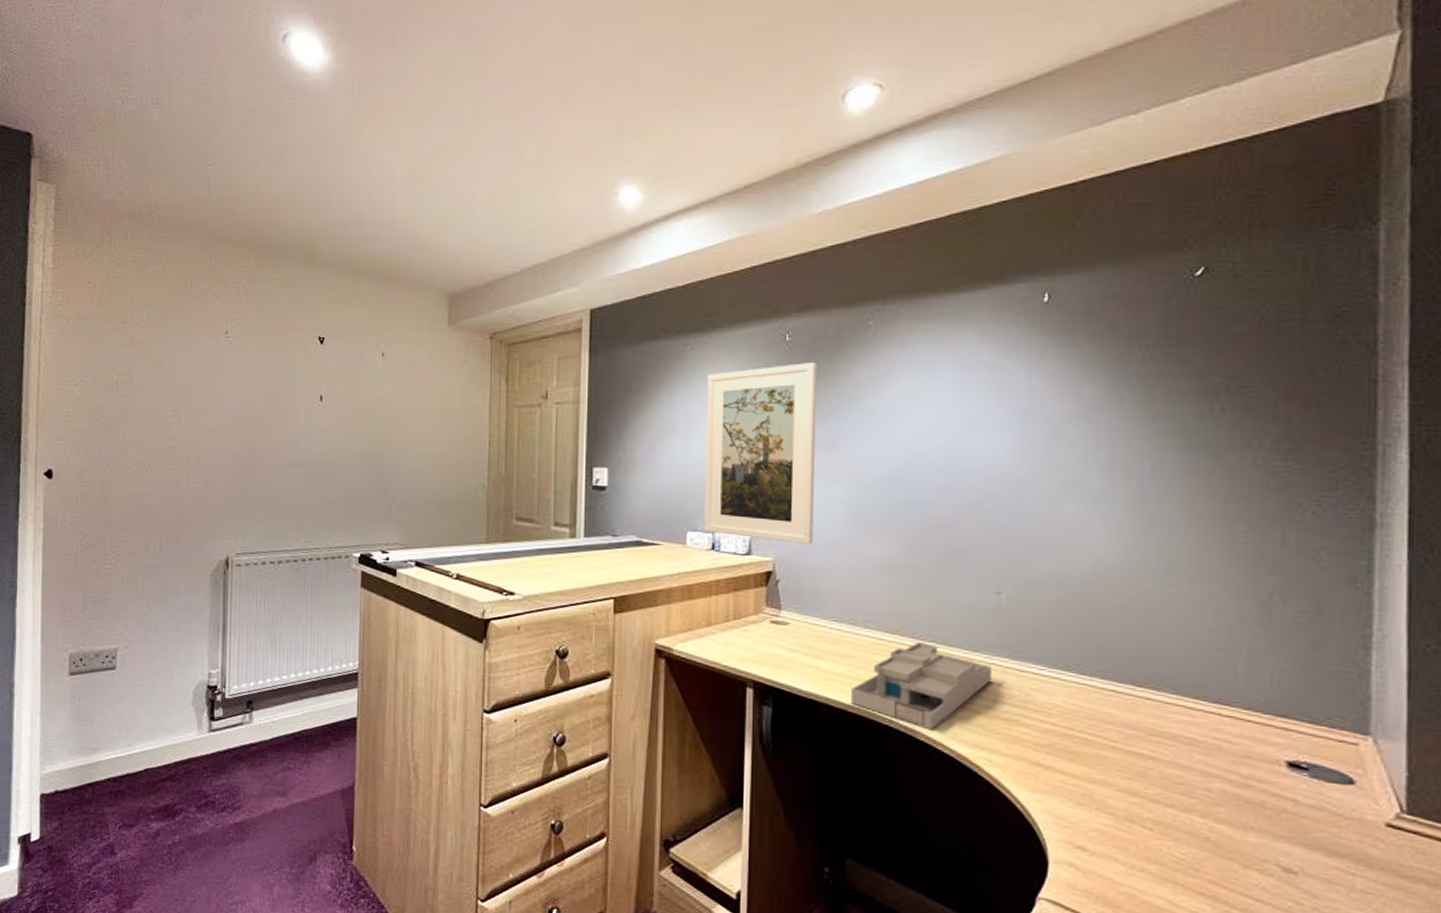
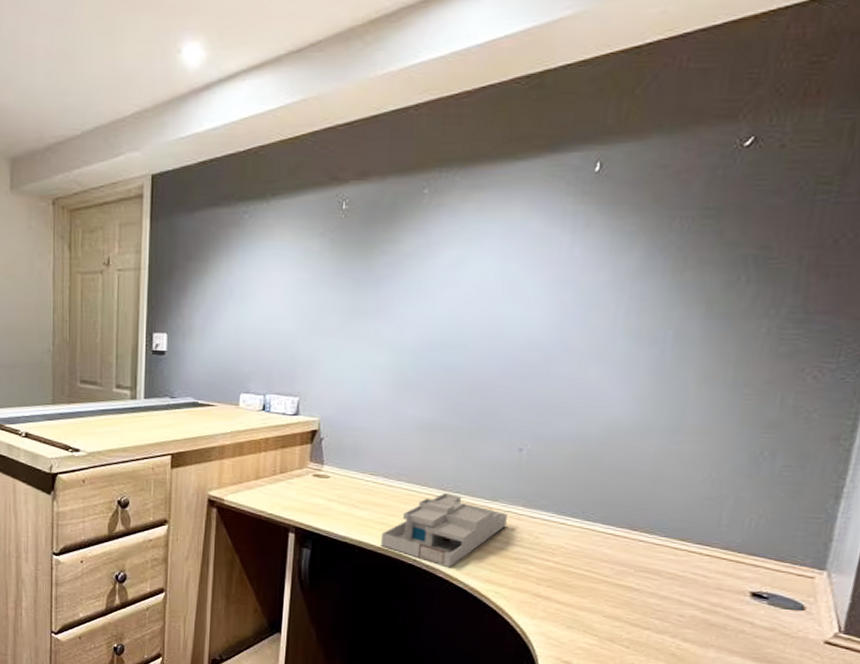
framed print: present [704,363,818,544] -> none [256,231,372,405]

